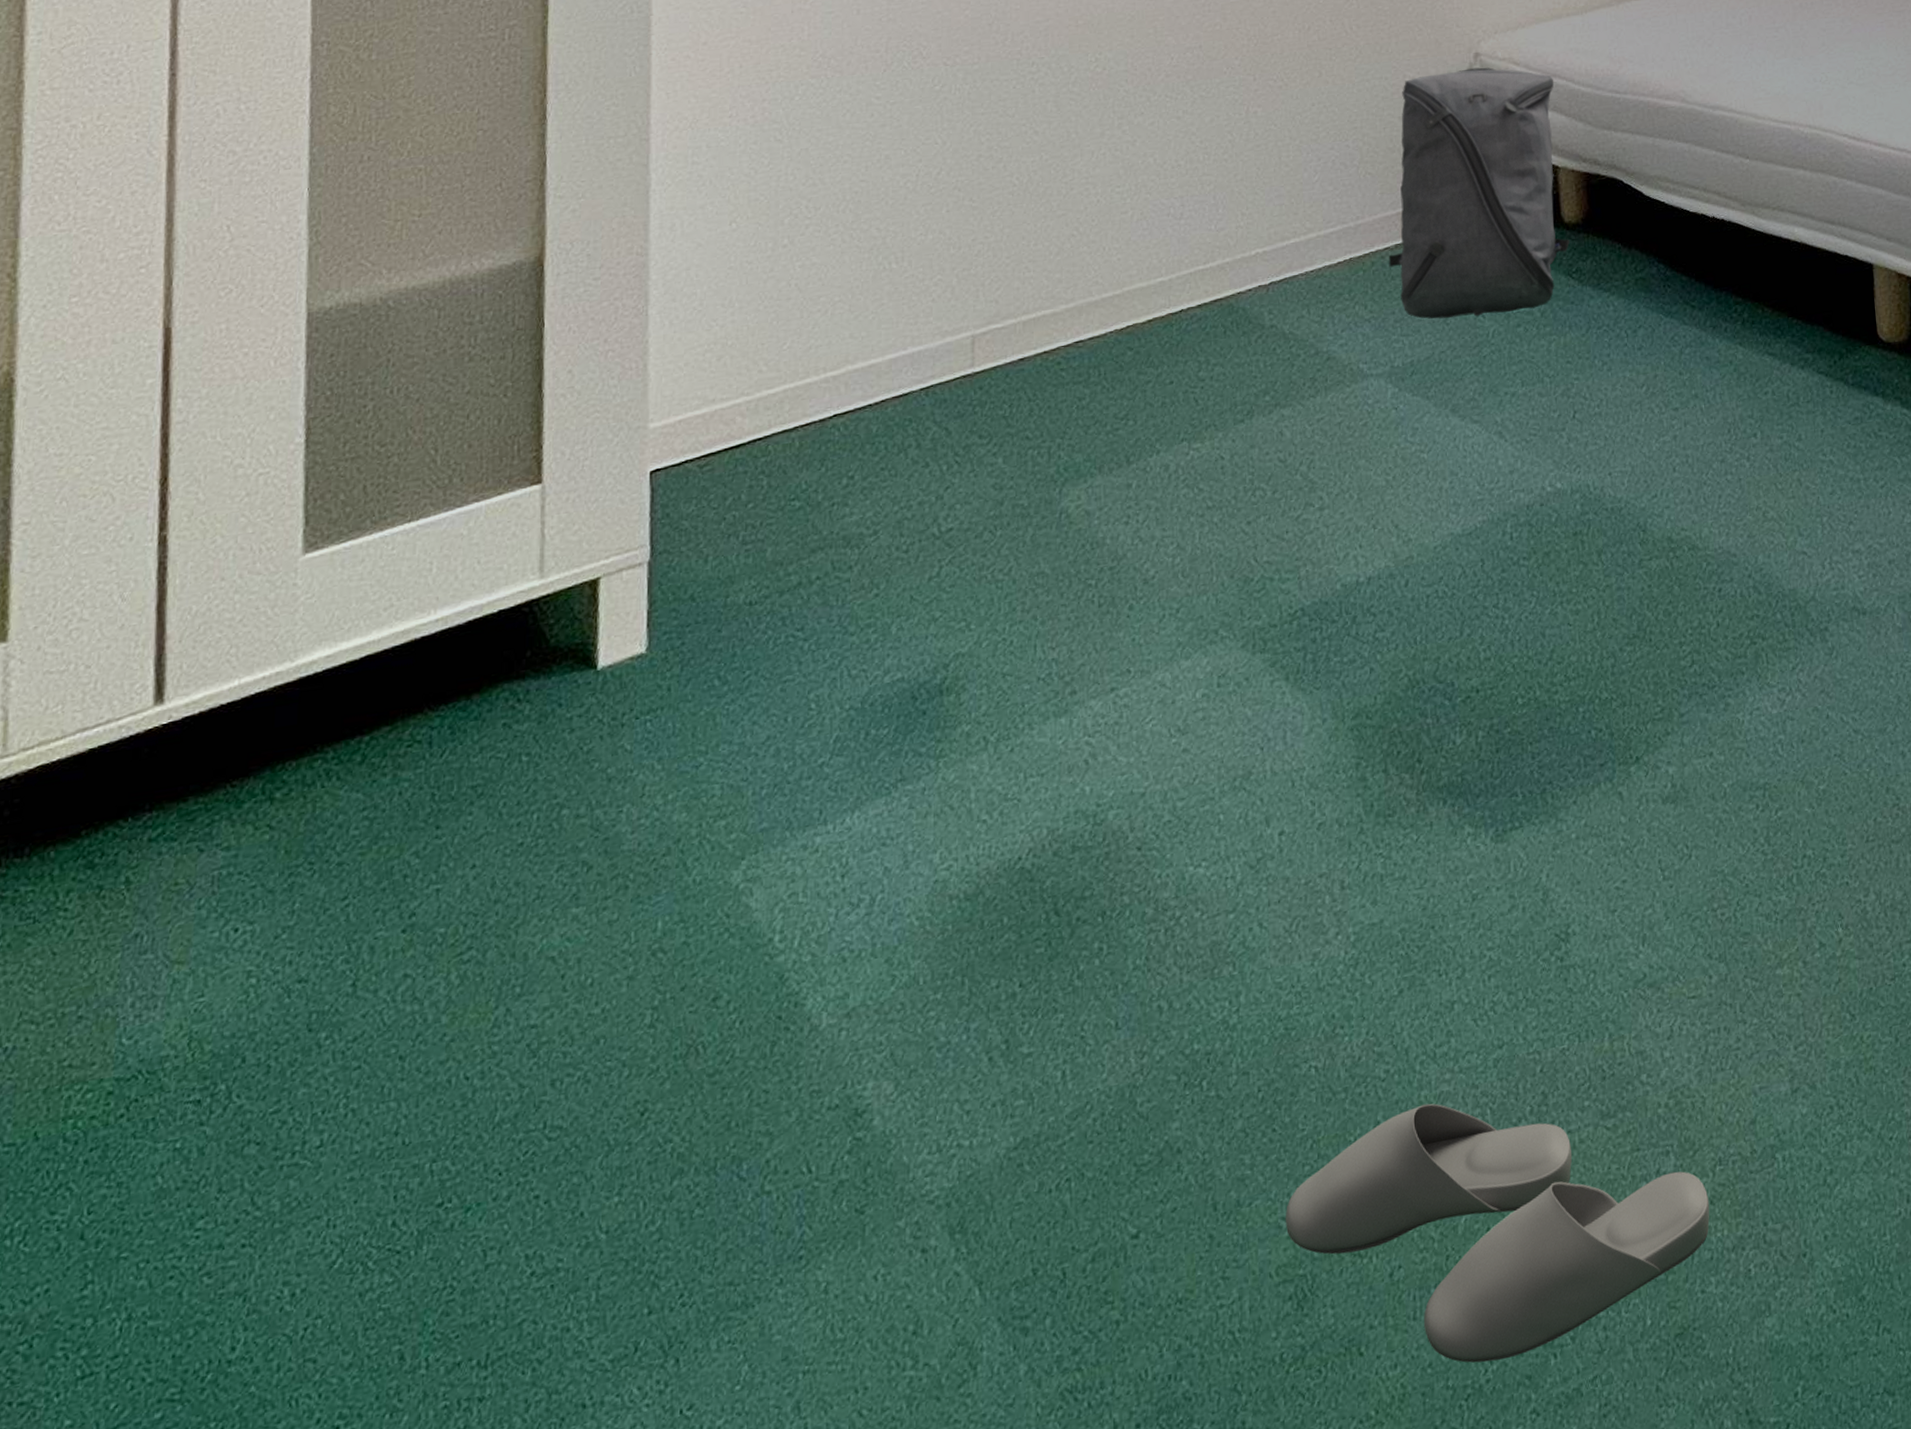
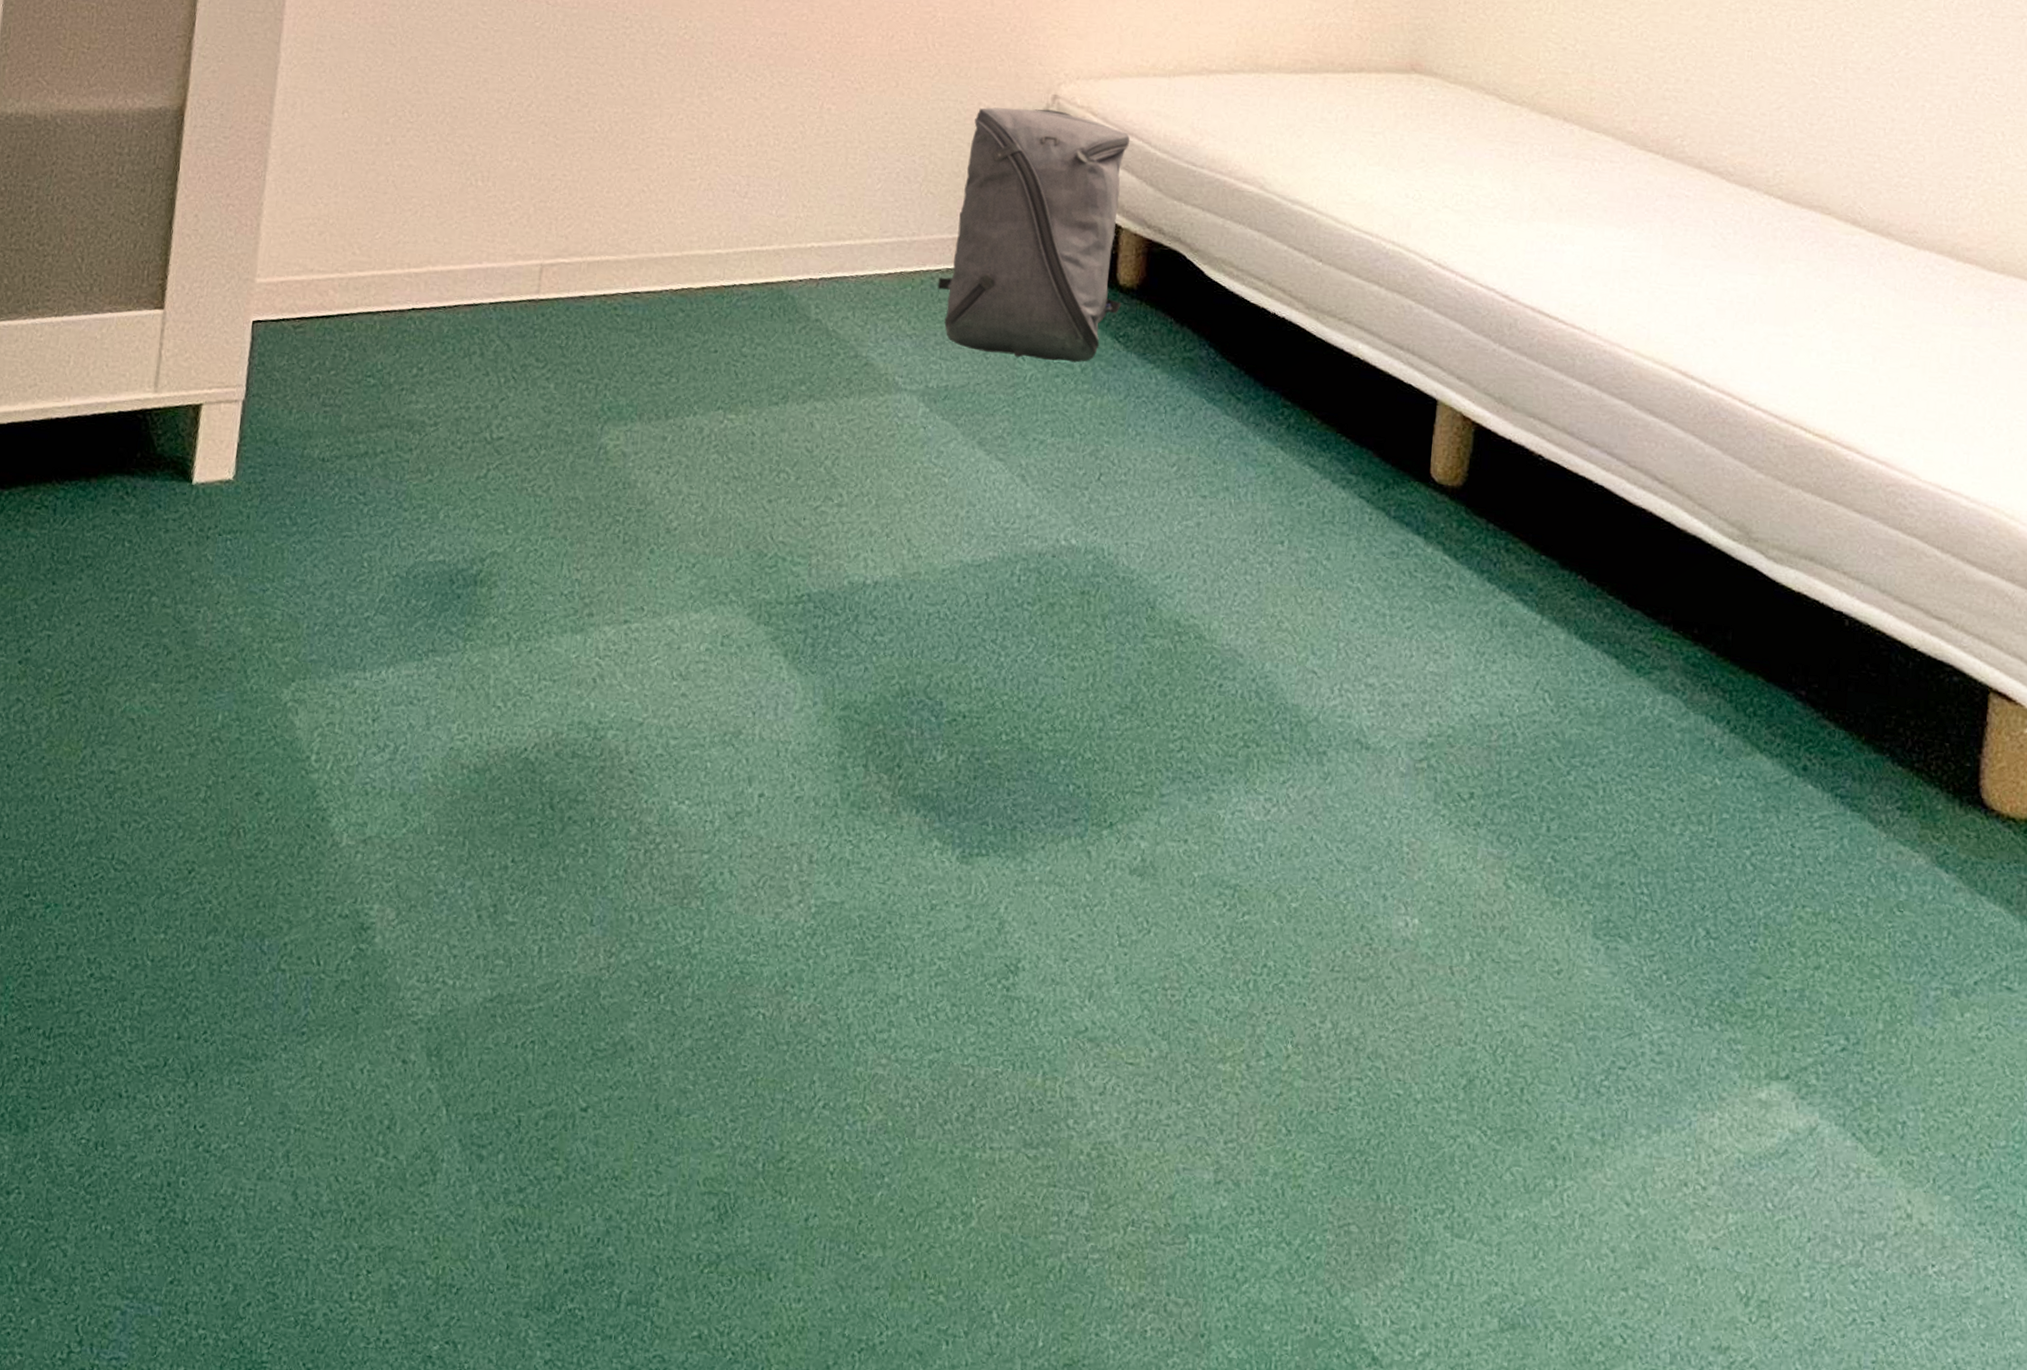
slippers: present [1285,1103,1710,1363] -> none [717,1079,1117,1331]

